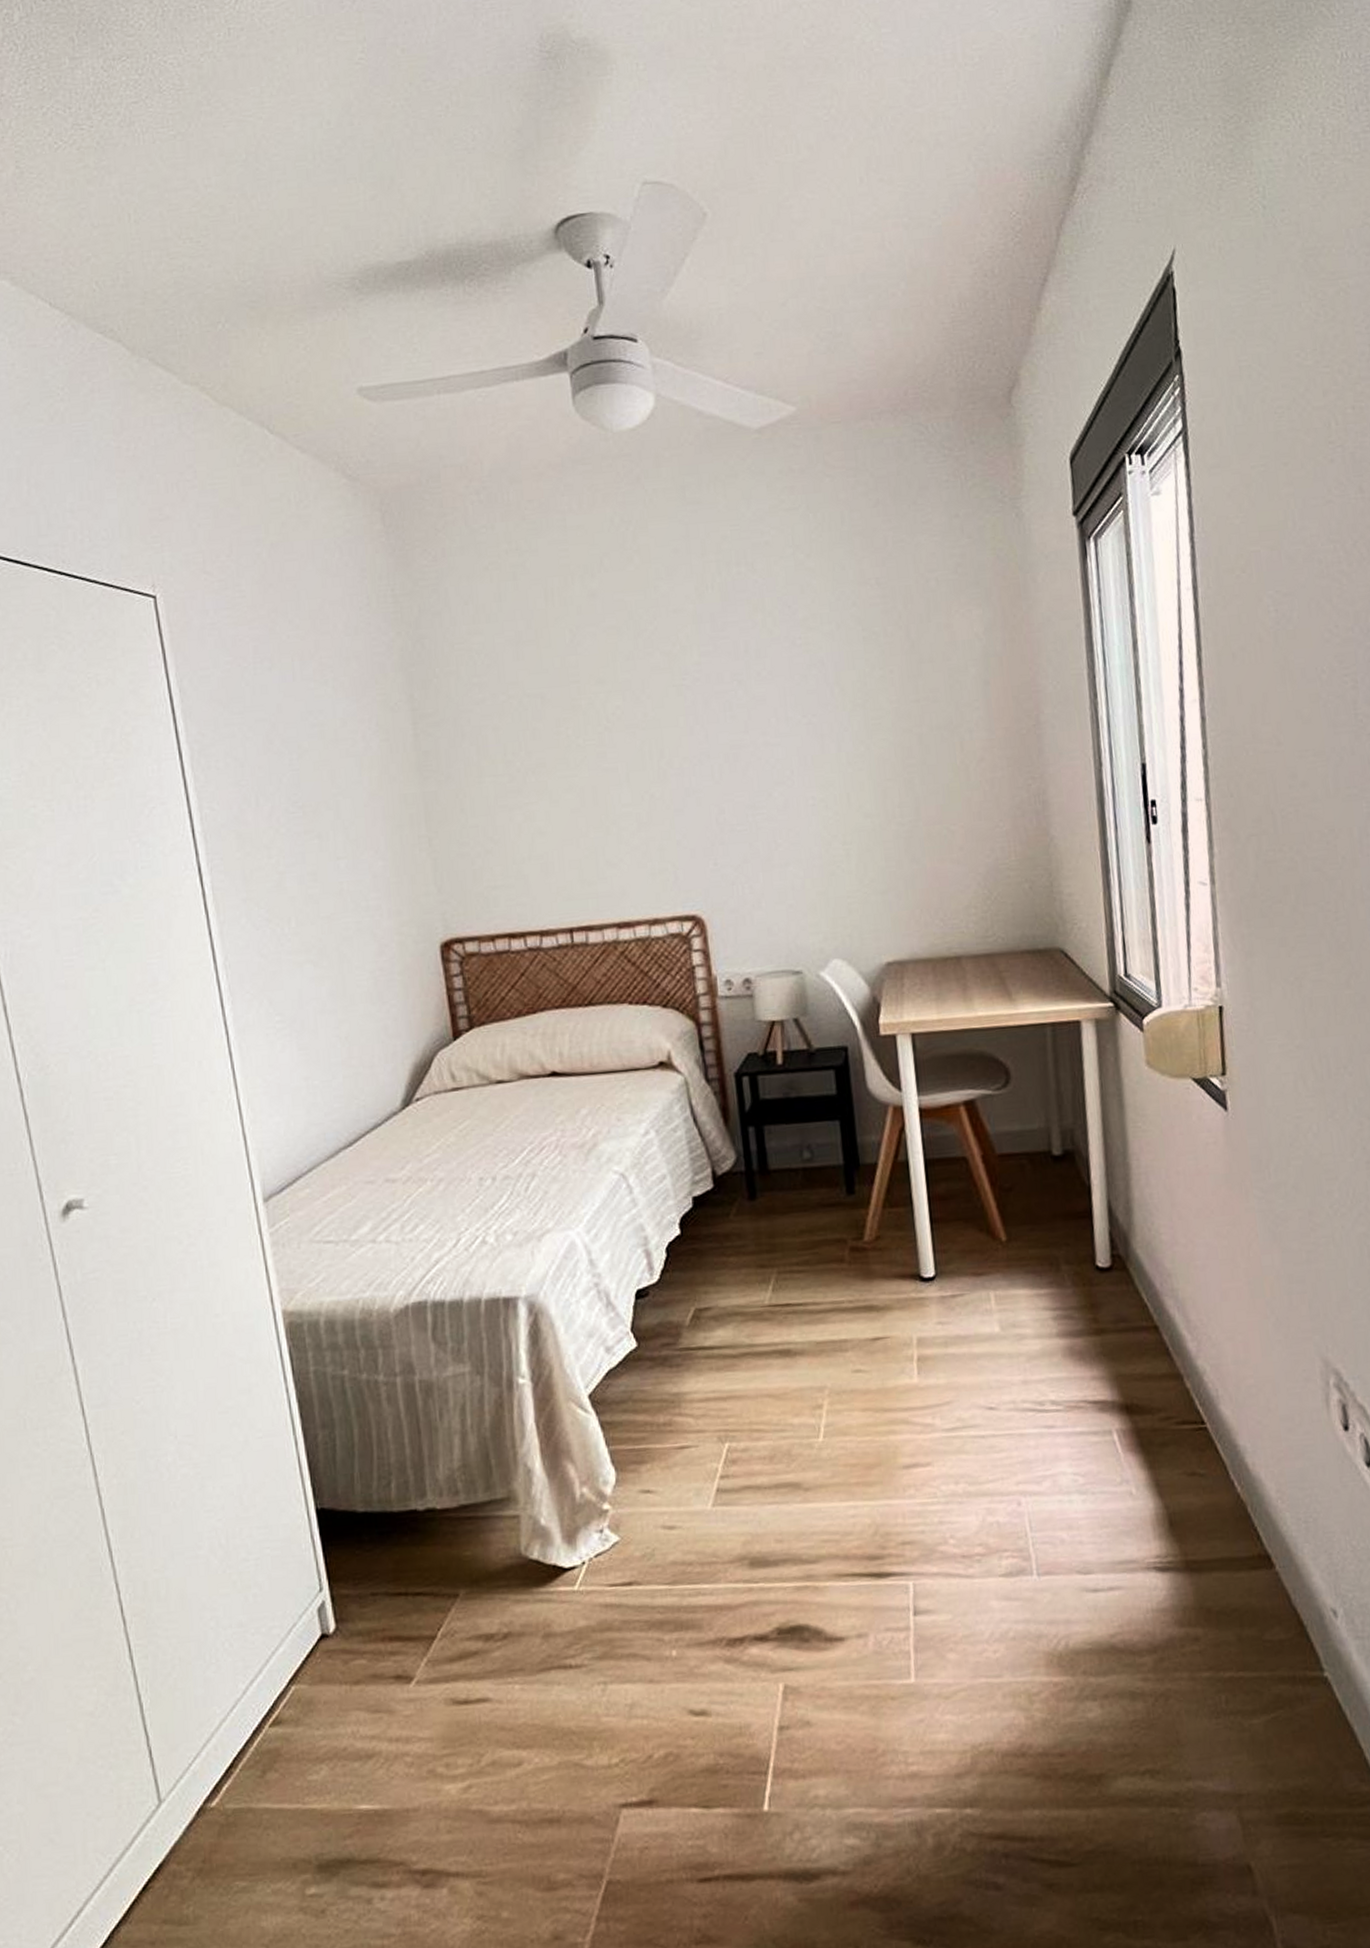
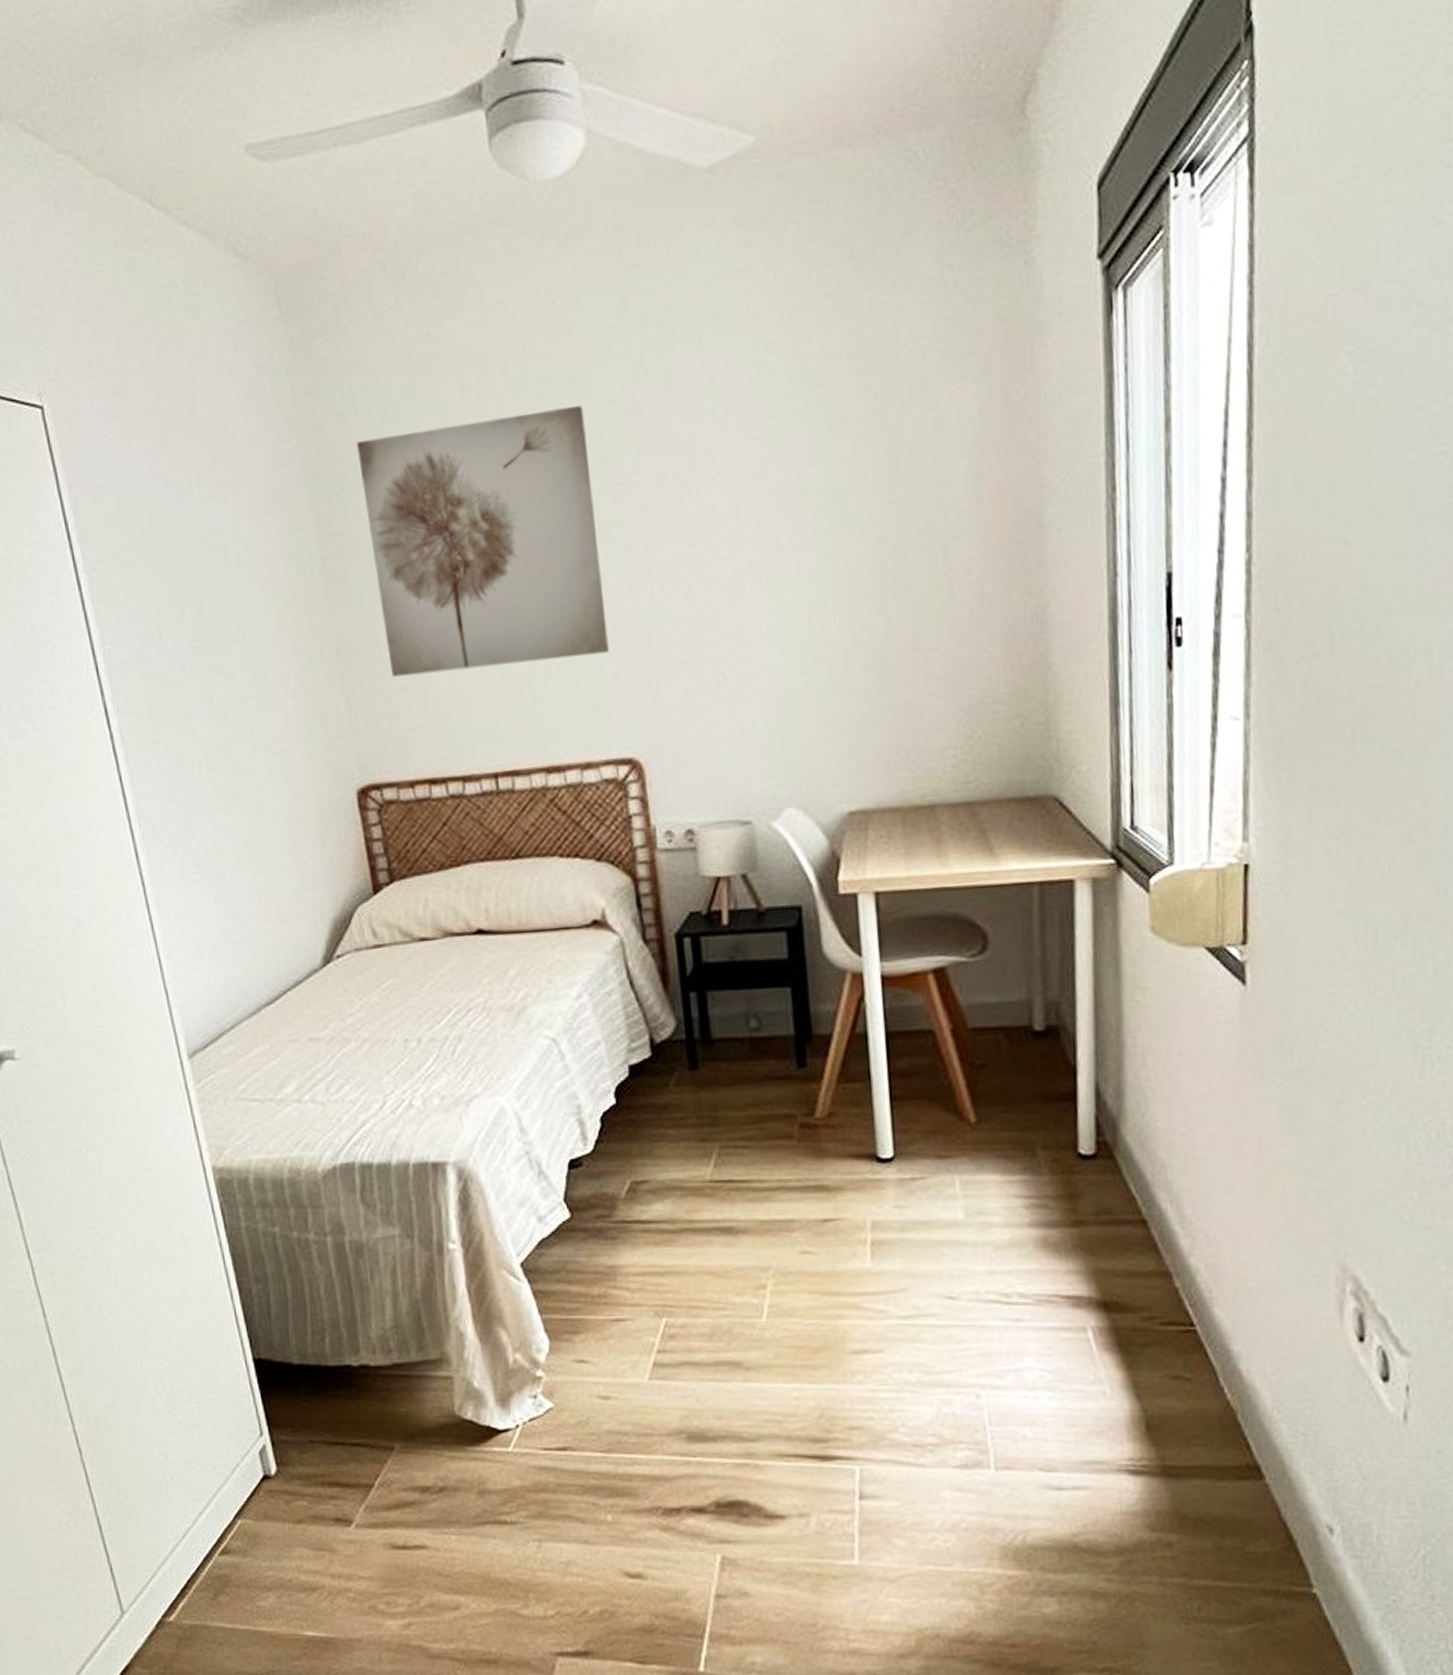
wall art: none [450,613,675,842] -> present [357,406,609,677]

